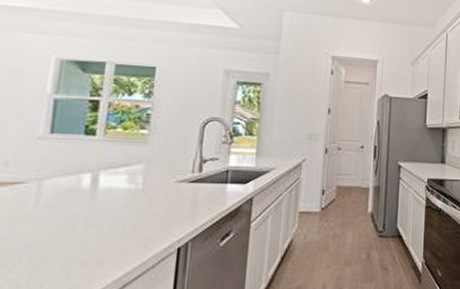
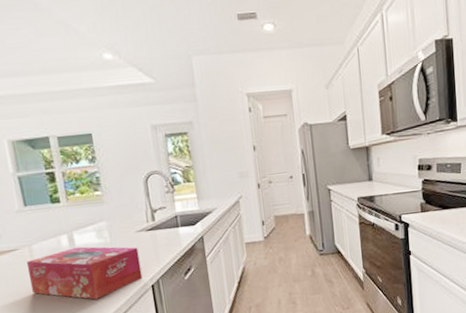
tissue box: none [24,190,173,257] -> present [27,246,143,300]

